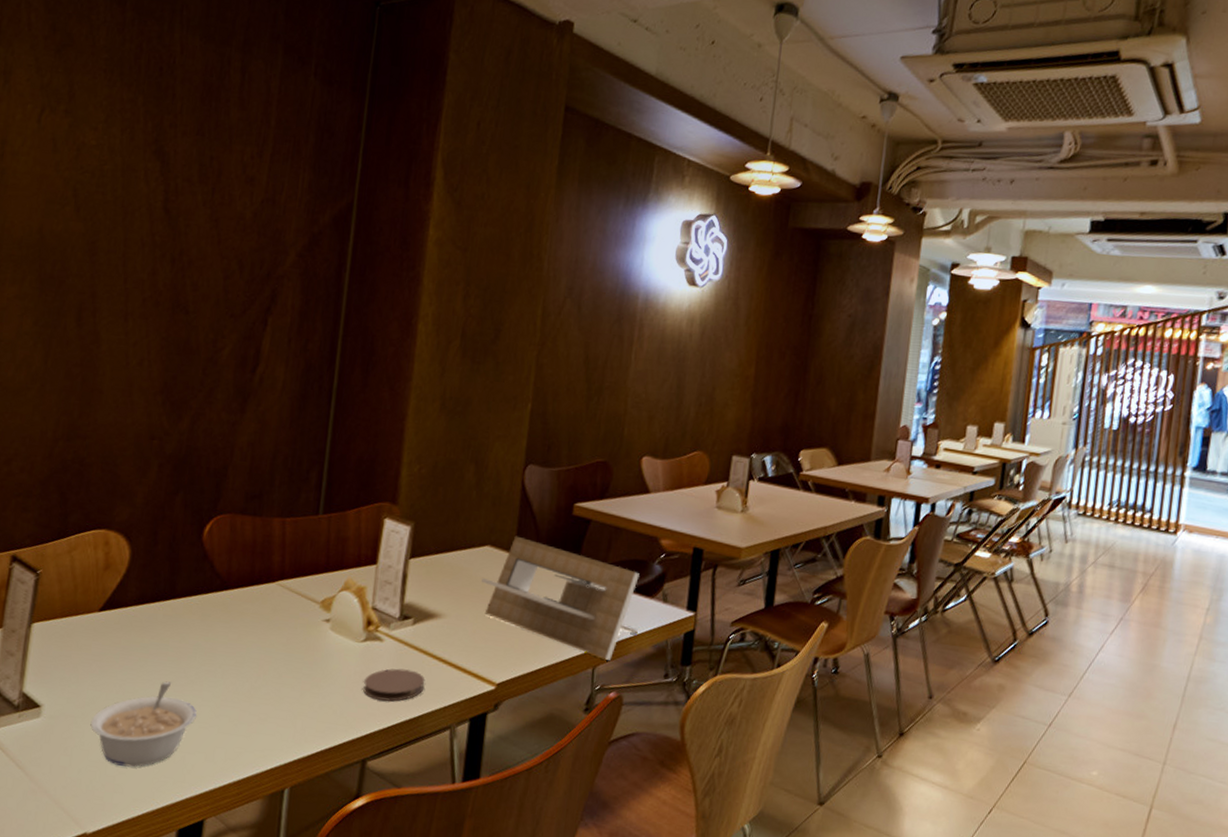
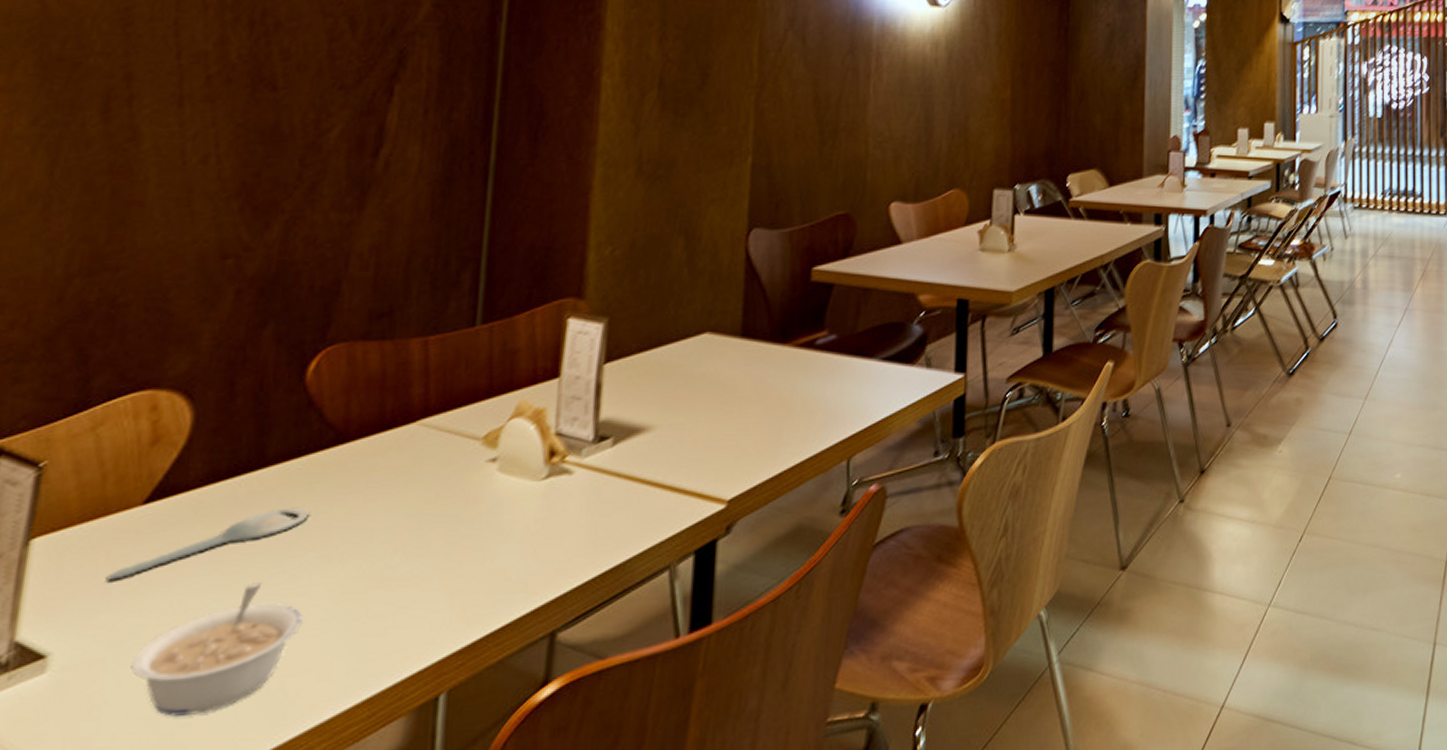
key: none [76,630,203,662] -> present [105,507,309,581]
coaster: present [363,668,425,702] -> none [548,503,633,551]
architectural model: present [480,535,640,660] -> none [699,315,899,447]

